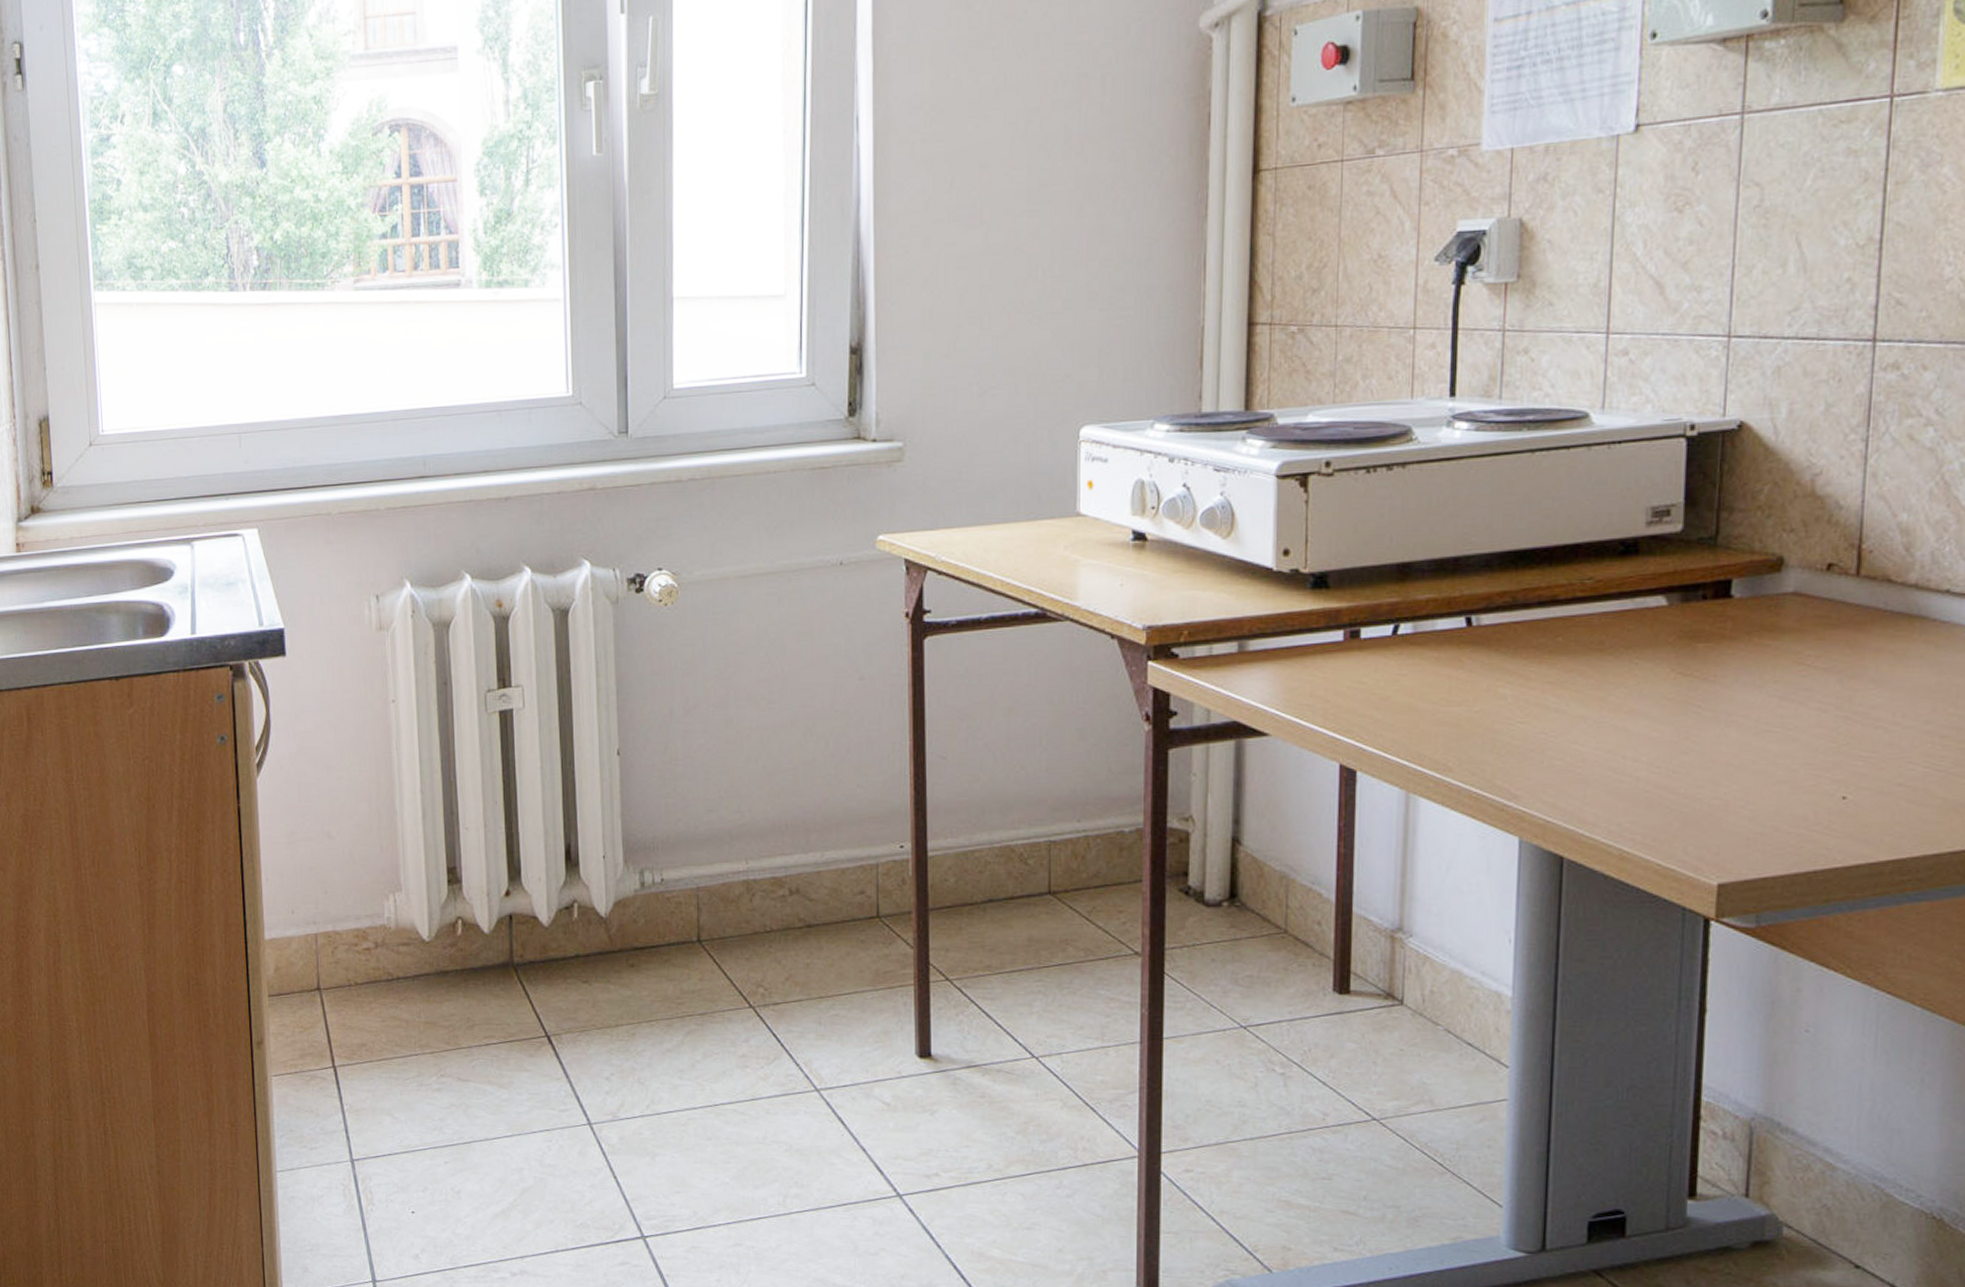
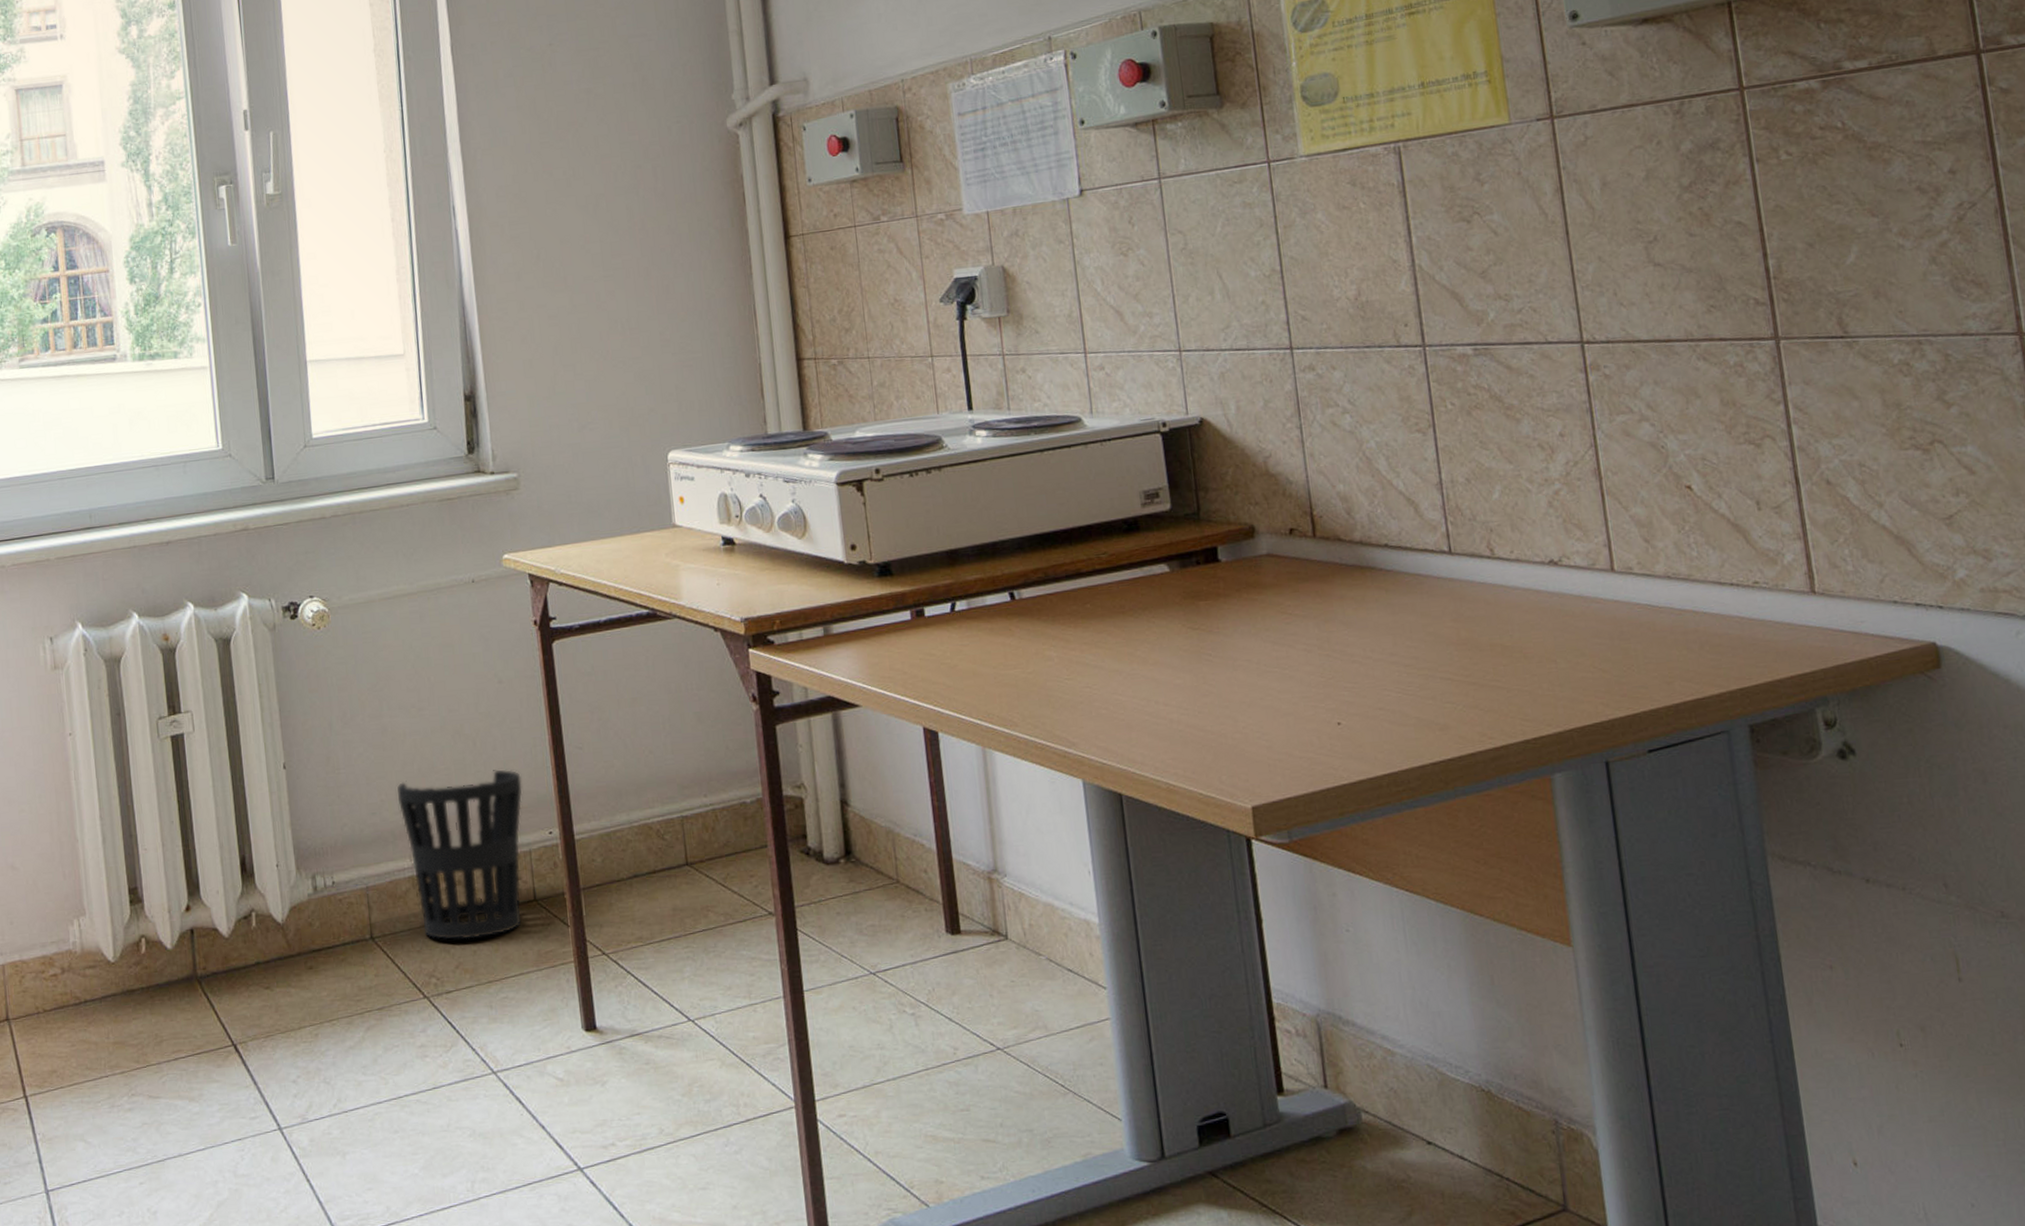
wastebasket: none [739,774,875,951] -> present [397,769,523,940]

